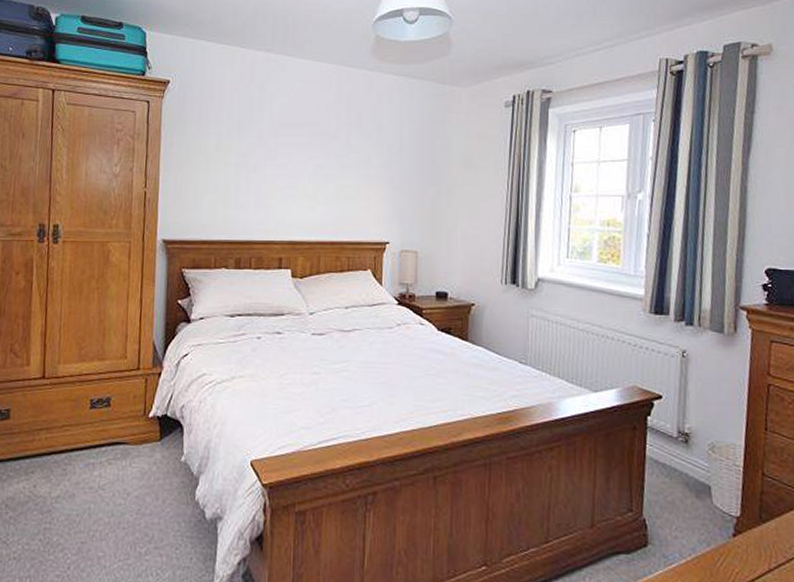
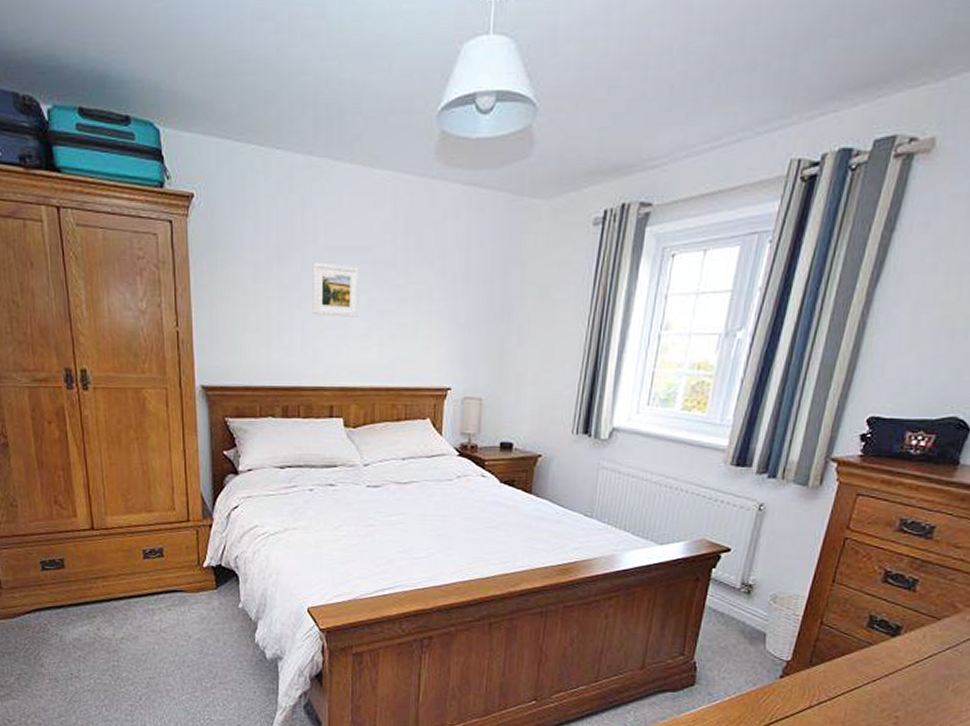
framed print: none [266,135,308,180] -> present [312,262,359,317]

